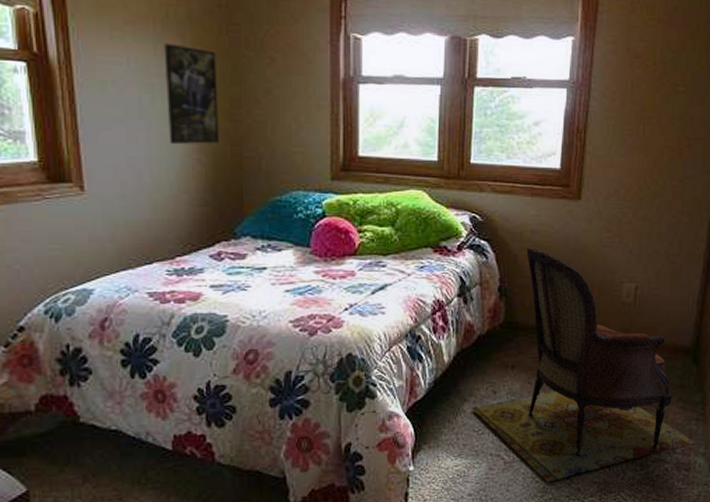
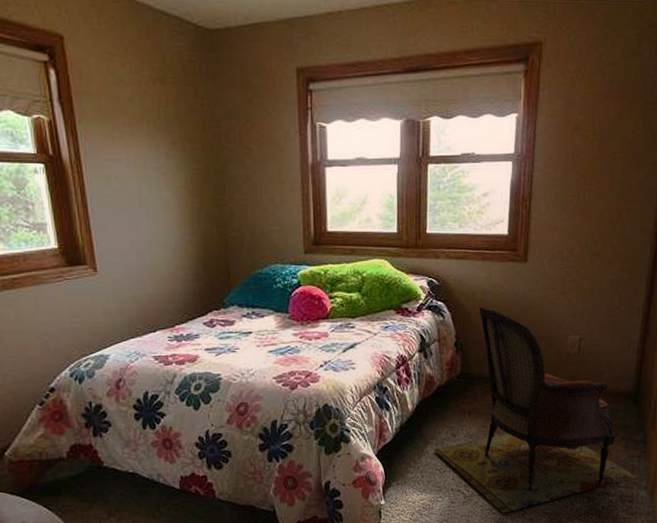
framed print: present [164,43,219,145] -> none [157,140,207,229]

